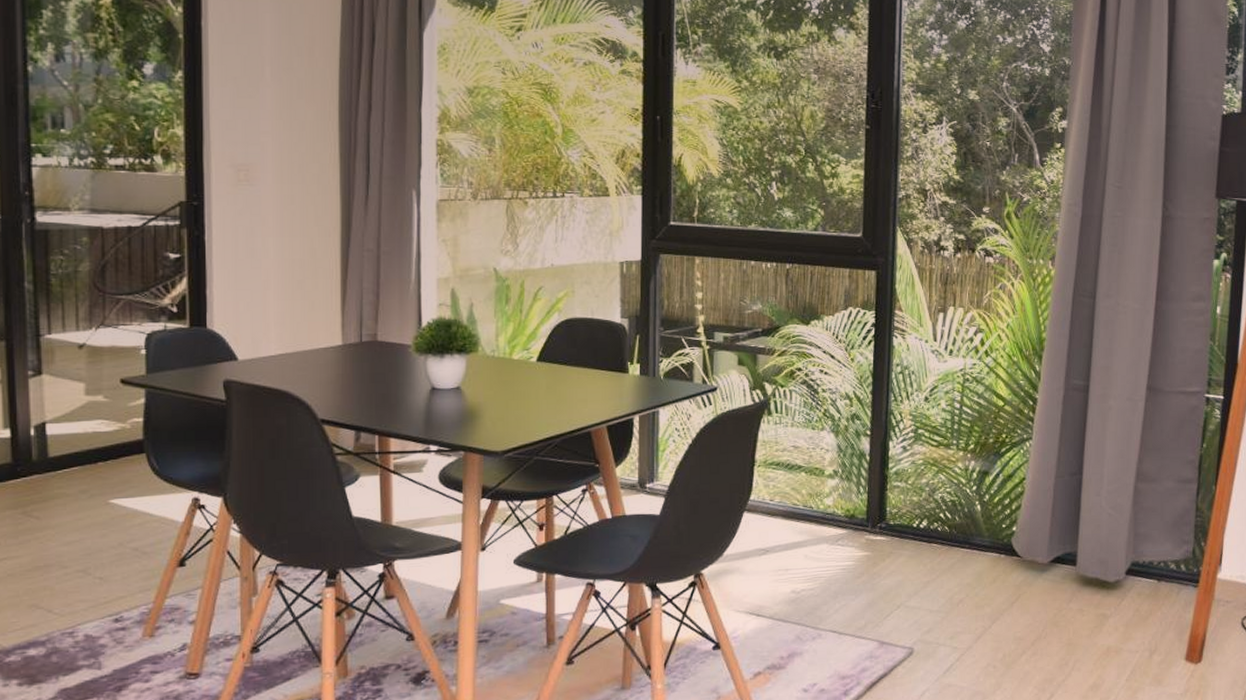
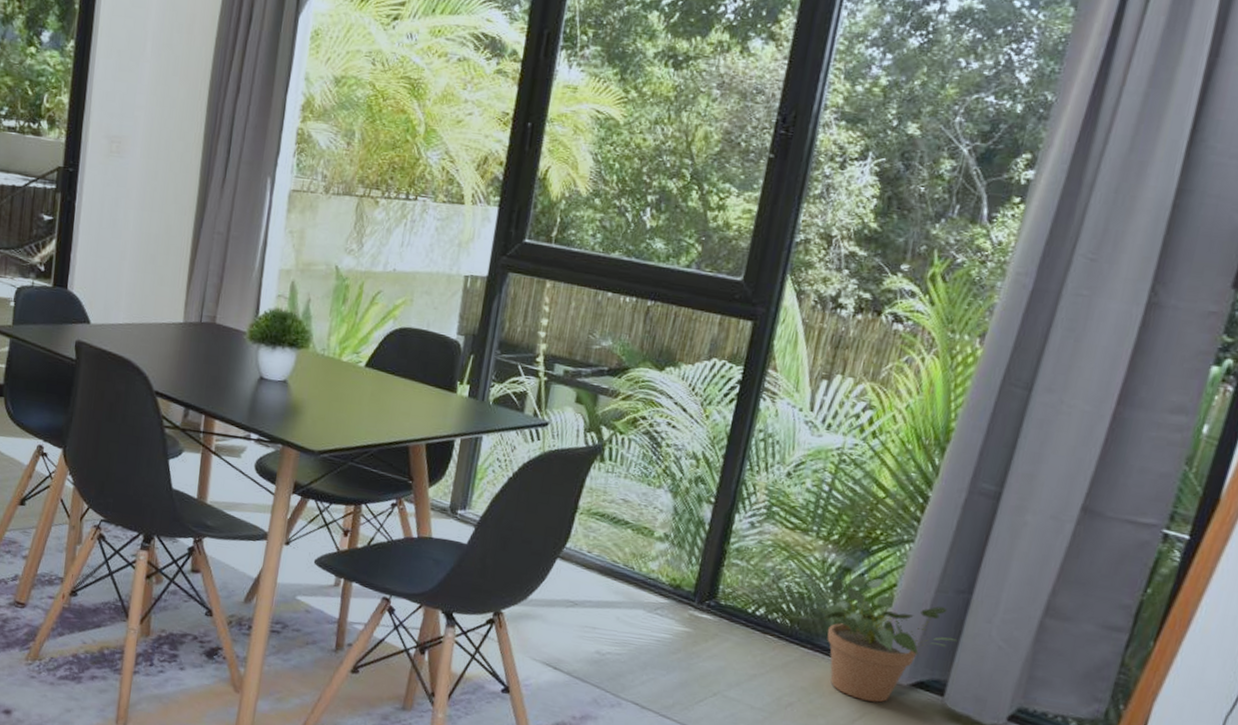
potted plant: none [965,474,1078,584] -> present [814,575,957,703]

